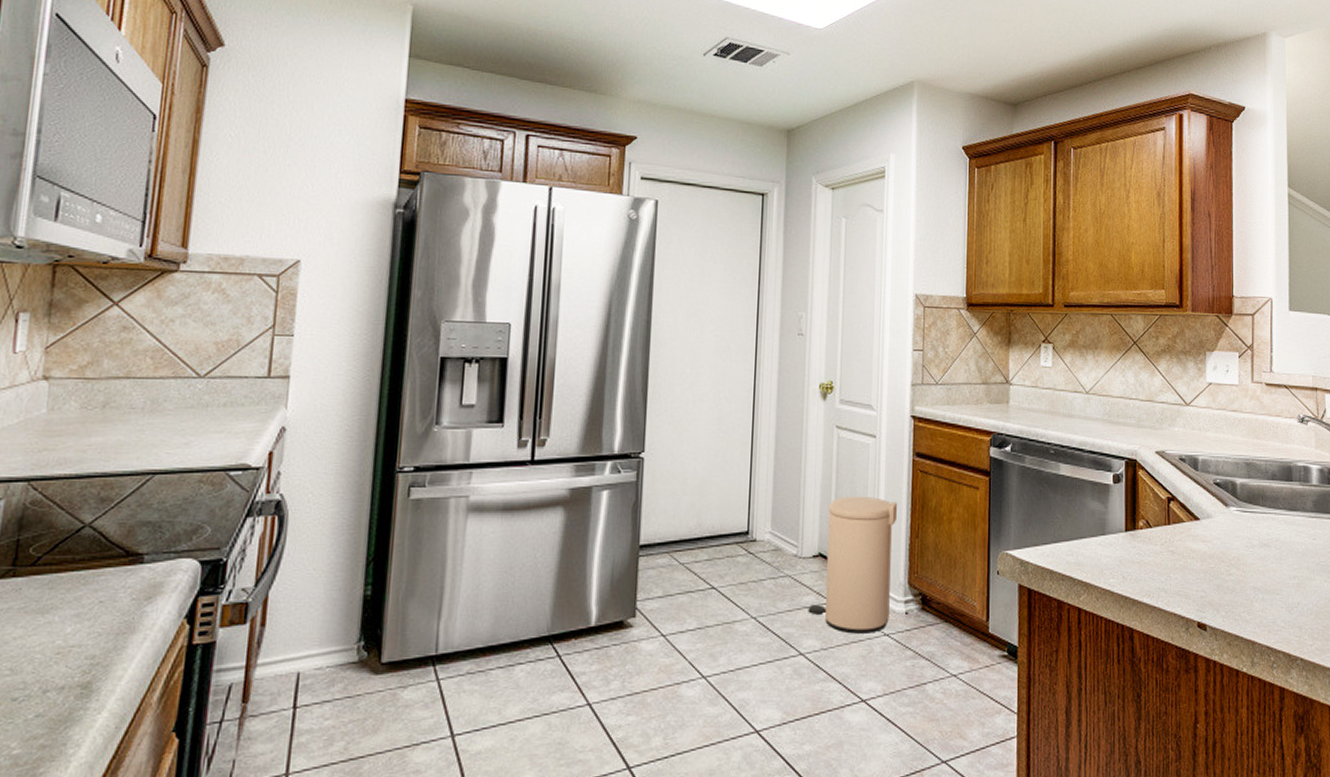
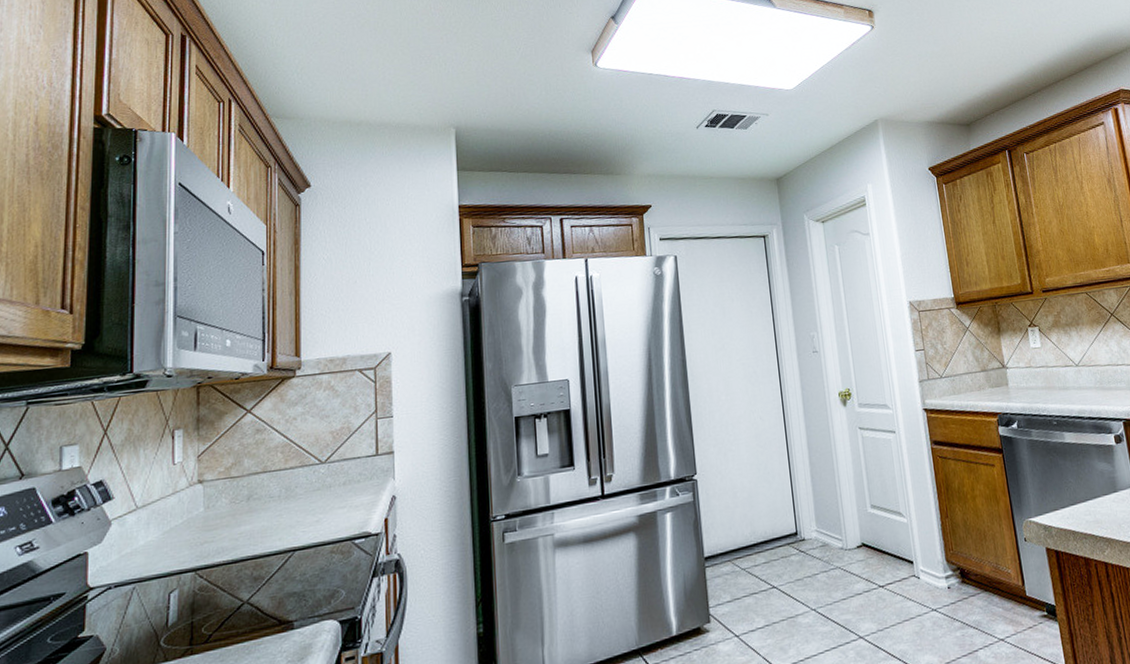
pedal bin: present [808,496,897,634] -> none [860,486,934,613]

